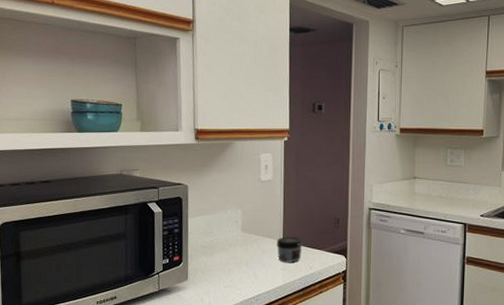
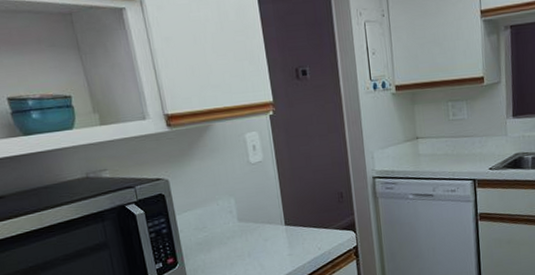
jar: present [277,236,303,263] -> none [278,218,308,248]

